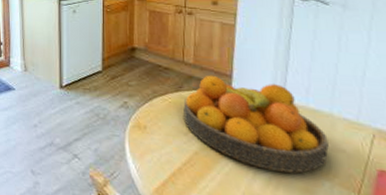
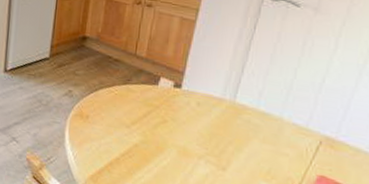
fruit bowl: present [183,75,329,173] -> none [128,70,273,172]

